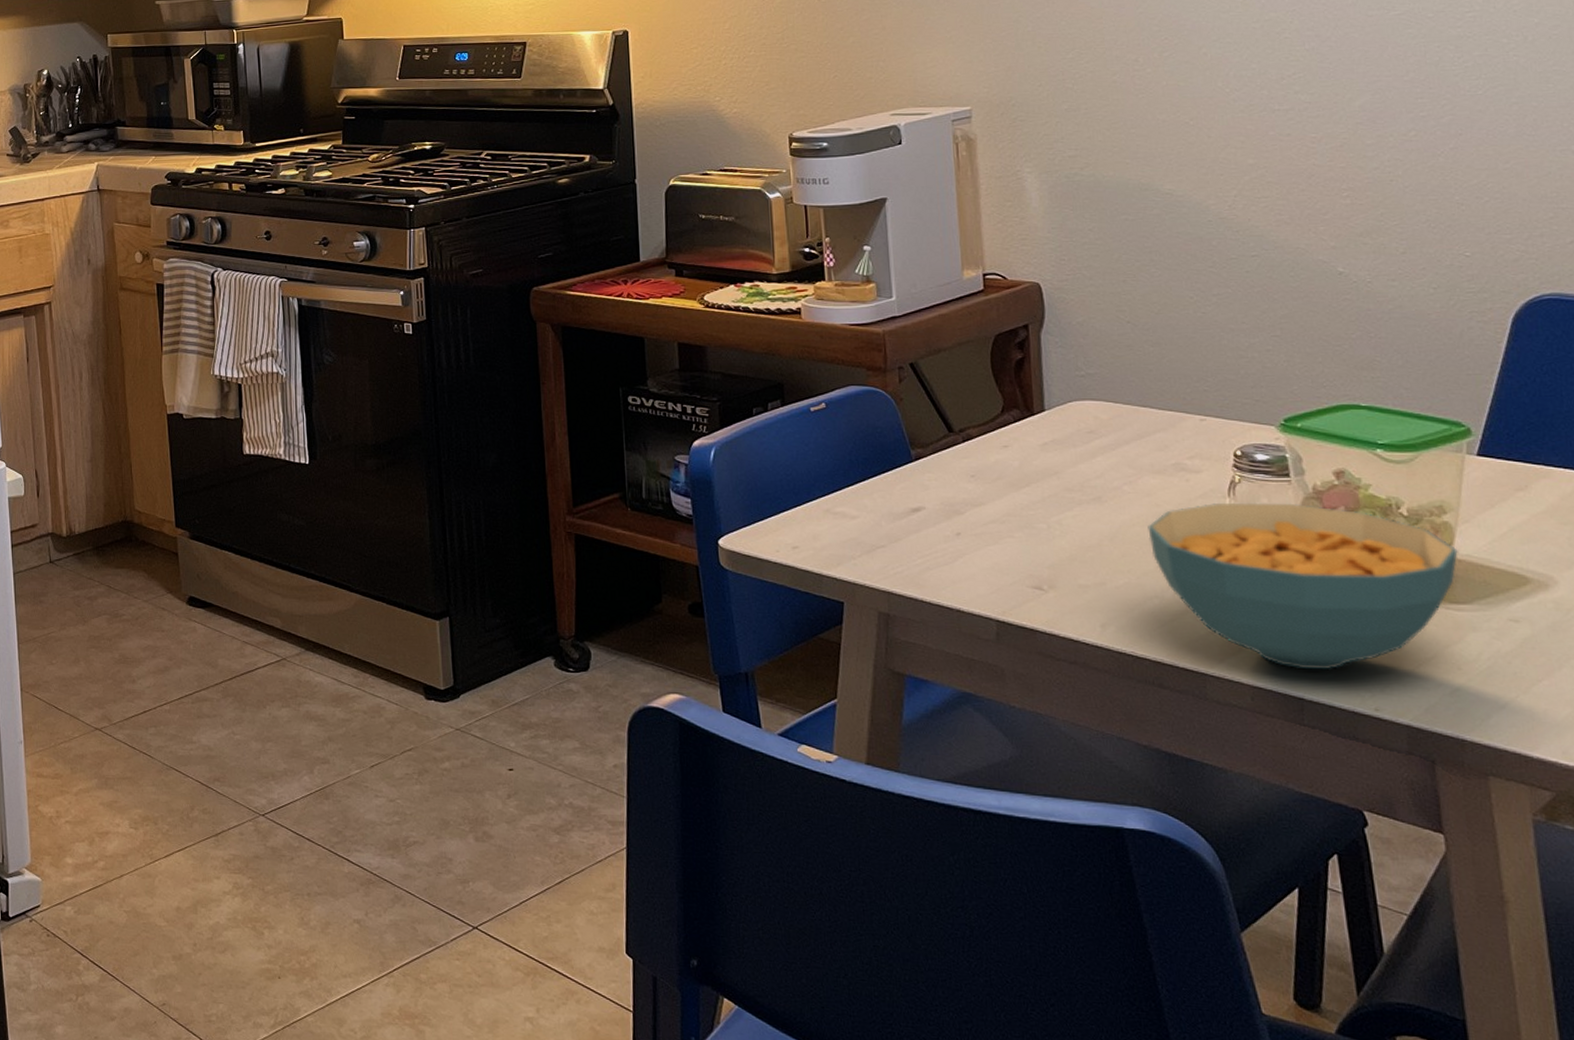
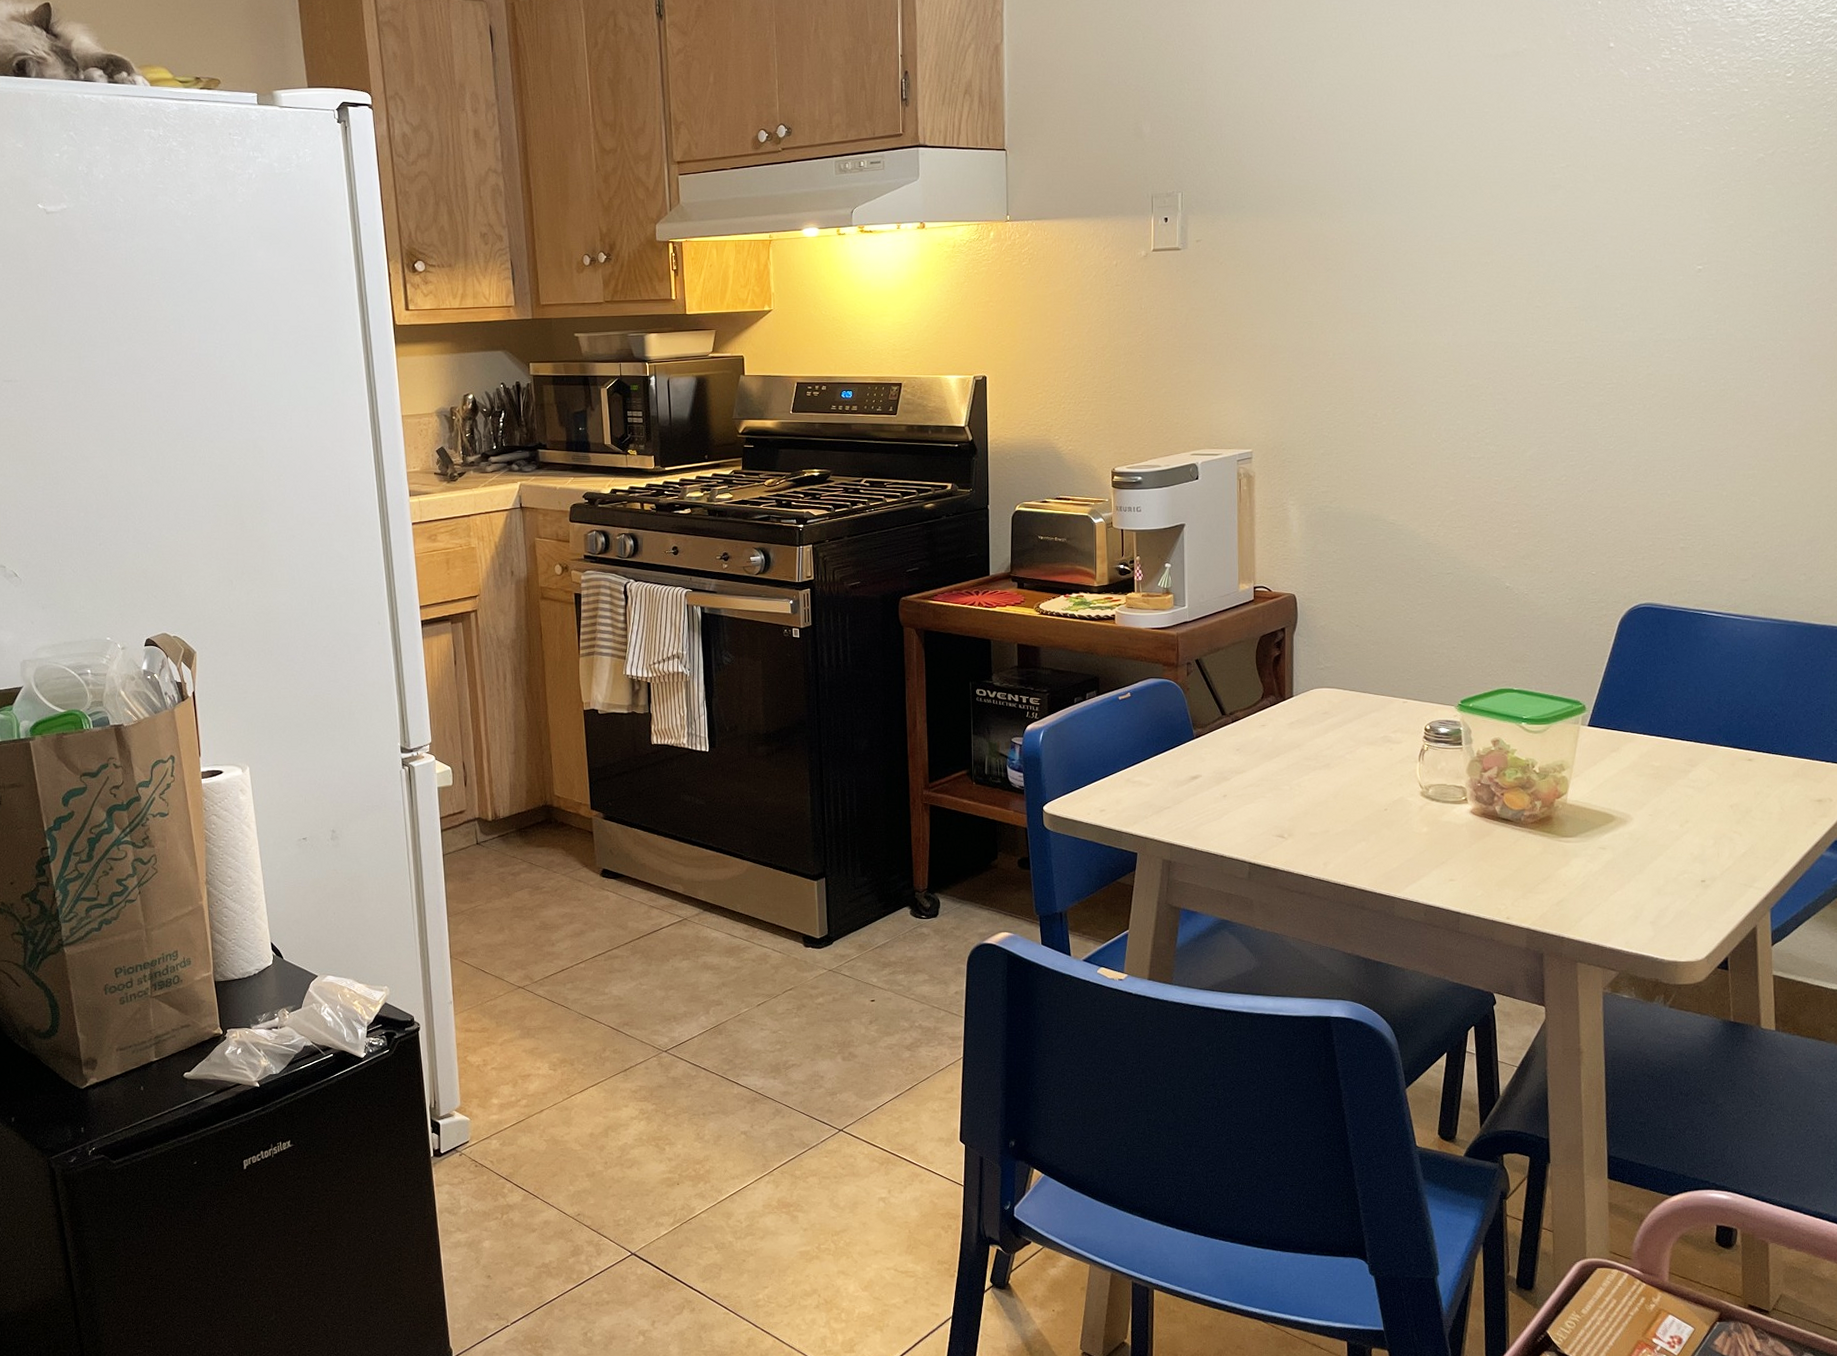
cereal bowl: present [1147,502,1458,670] -> none [1361,765,1570,891]

